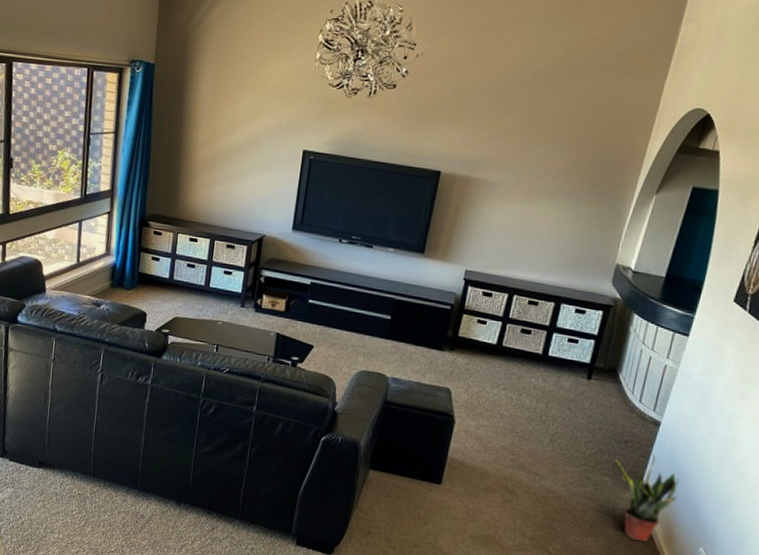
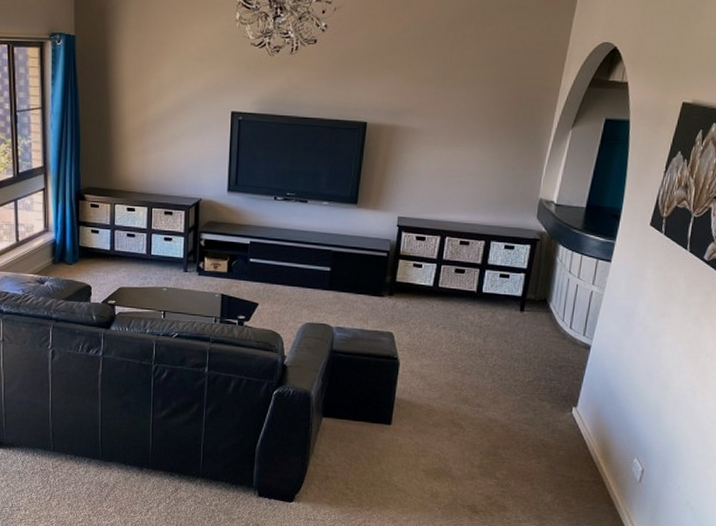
potted plant: present [614,454,680,542] -> none [551,376,612,459]

